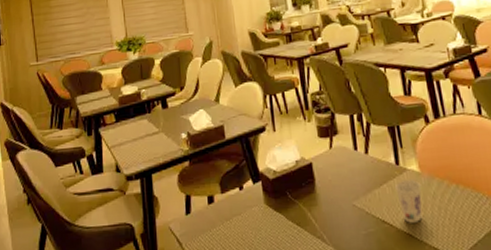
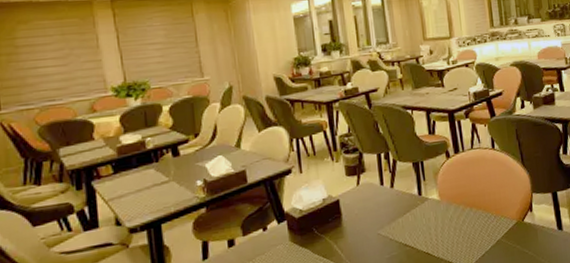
cup: present [395,179,423,223] -> none [417,206,440,244]

